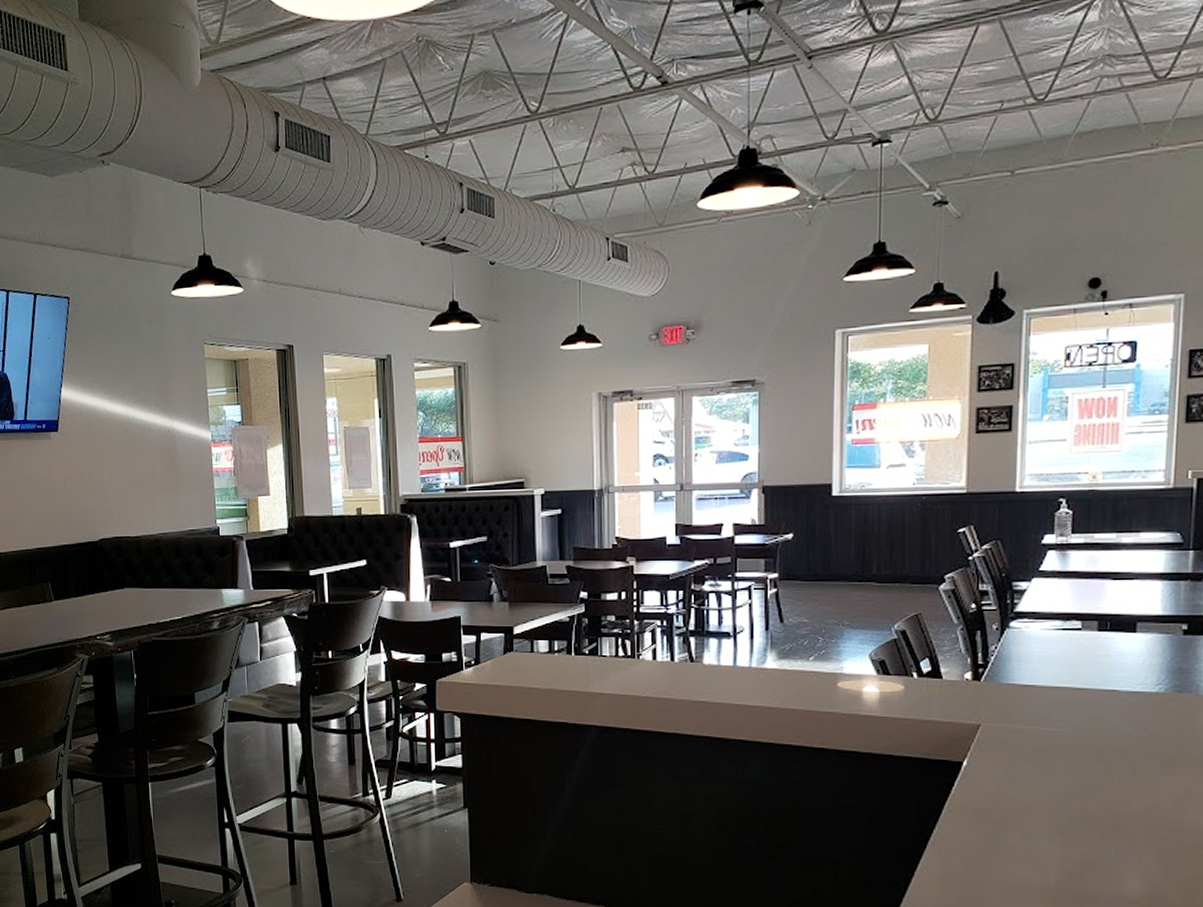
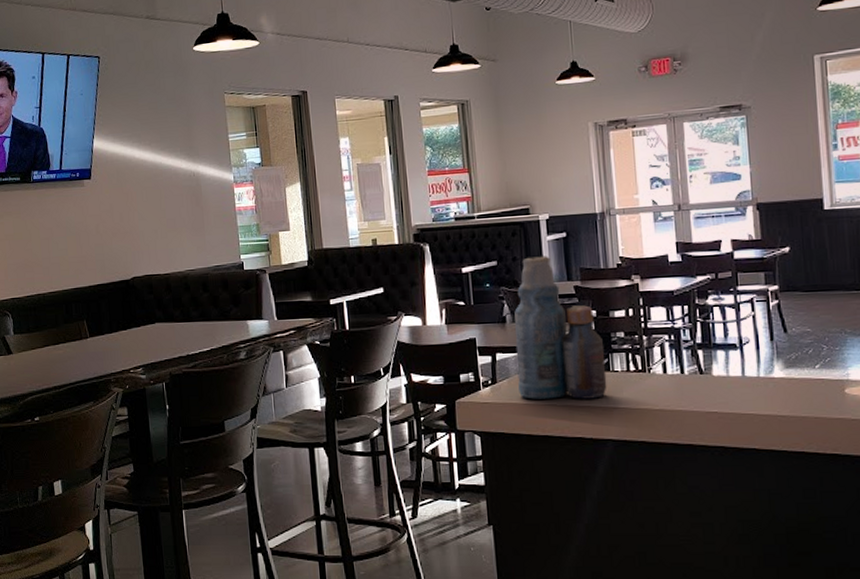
bottle: none [501,533,594,683] -> present [514,256,607,399]

